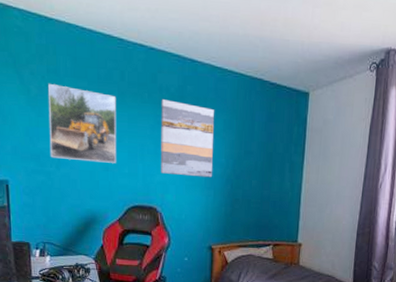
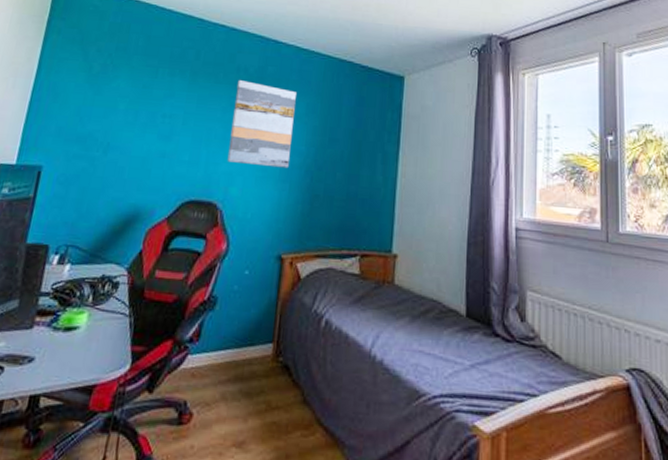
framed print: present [48,84,117,163] -> none [99,62,188,149]

